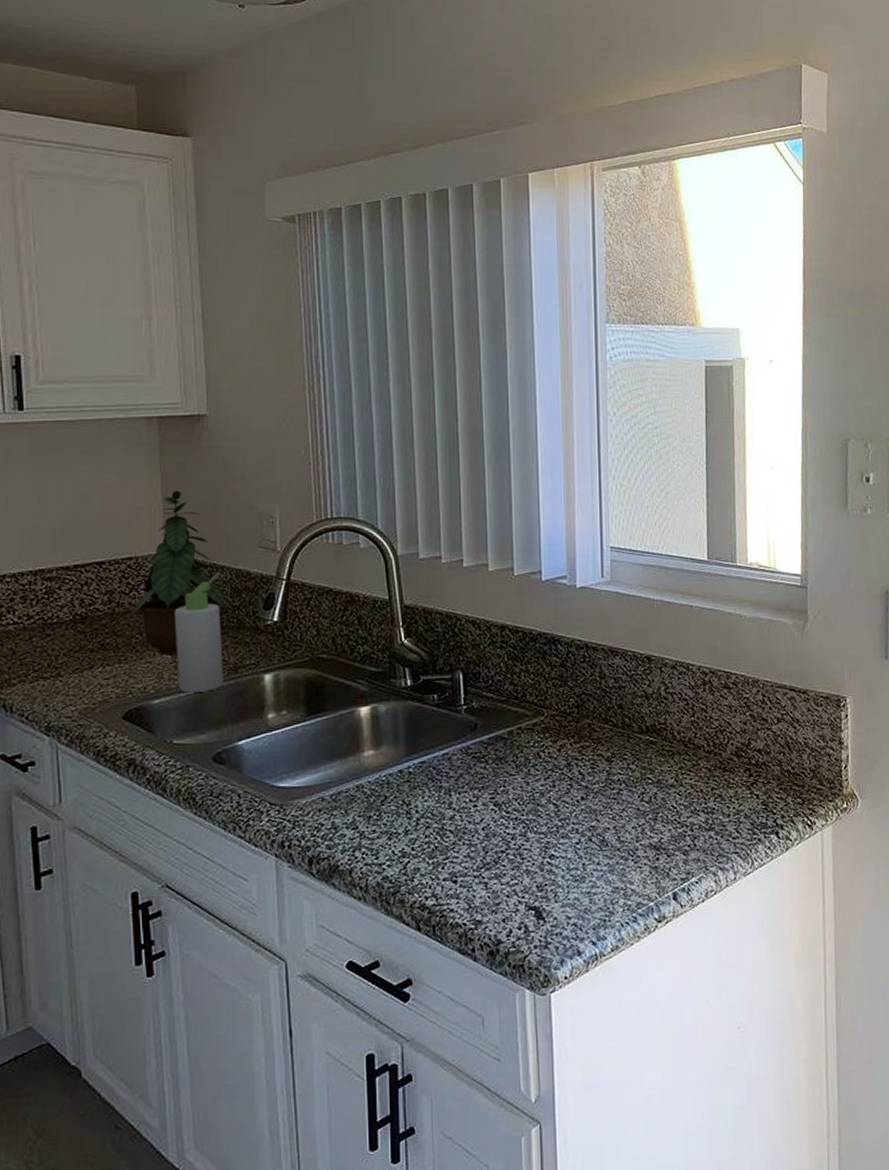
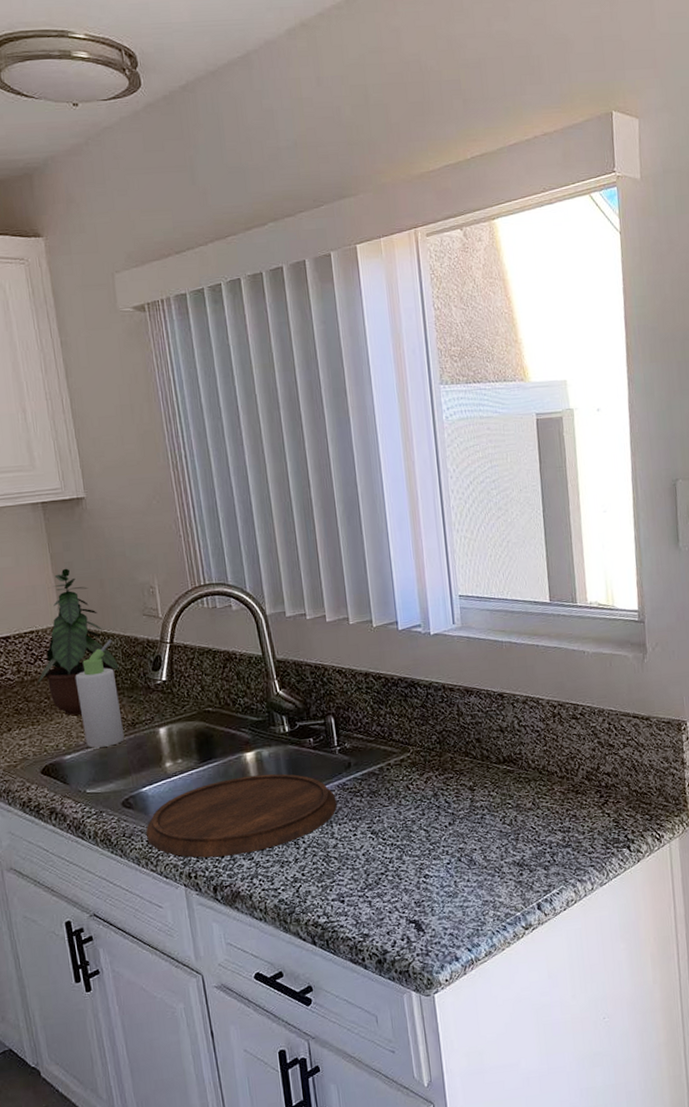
cutting board: none [238,732,458,825] -> present [146,773,337,858]

